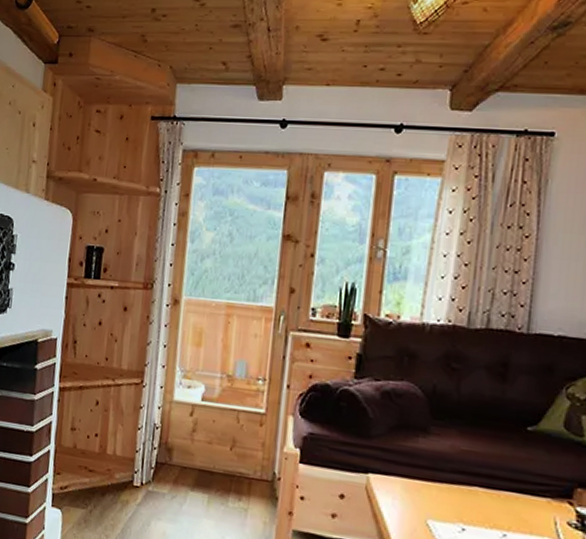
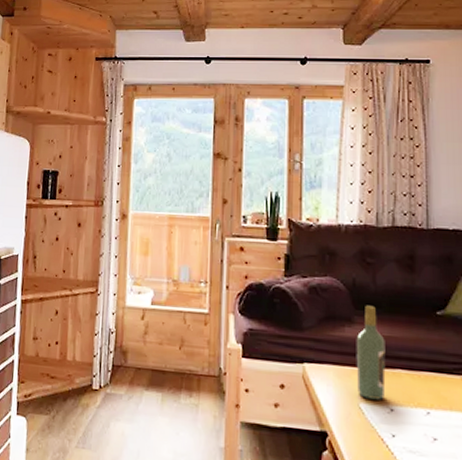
wine bottle: none [426,415,464,519] -> present [356,305,386,400]

